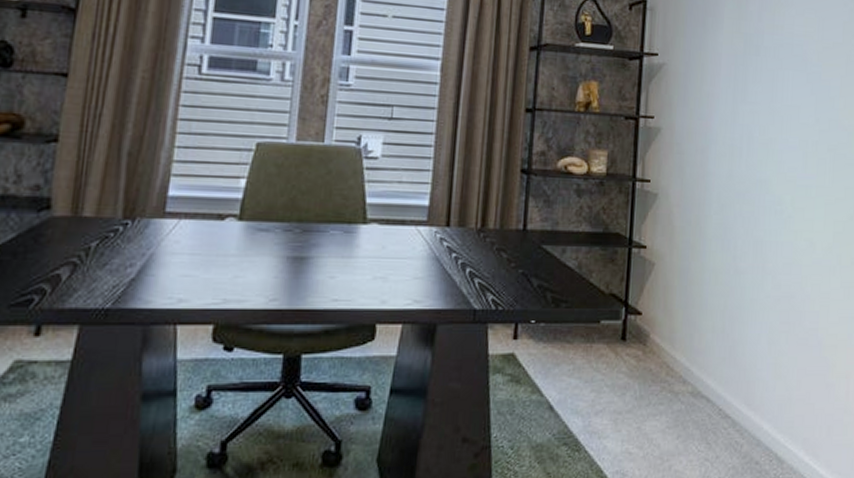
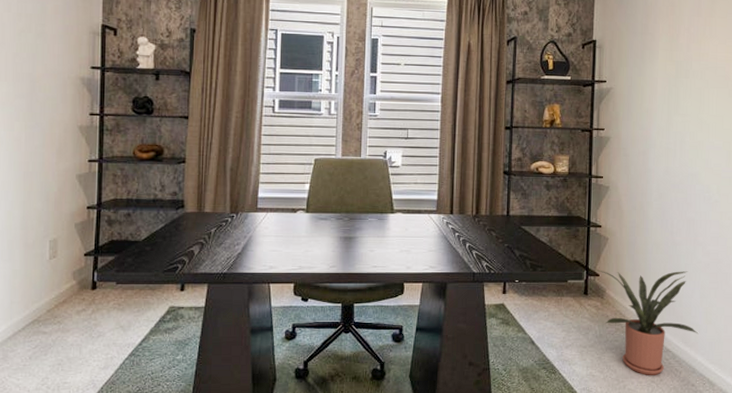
house plant: none [636,306,765,451] -> present [594,270,699,375]

